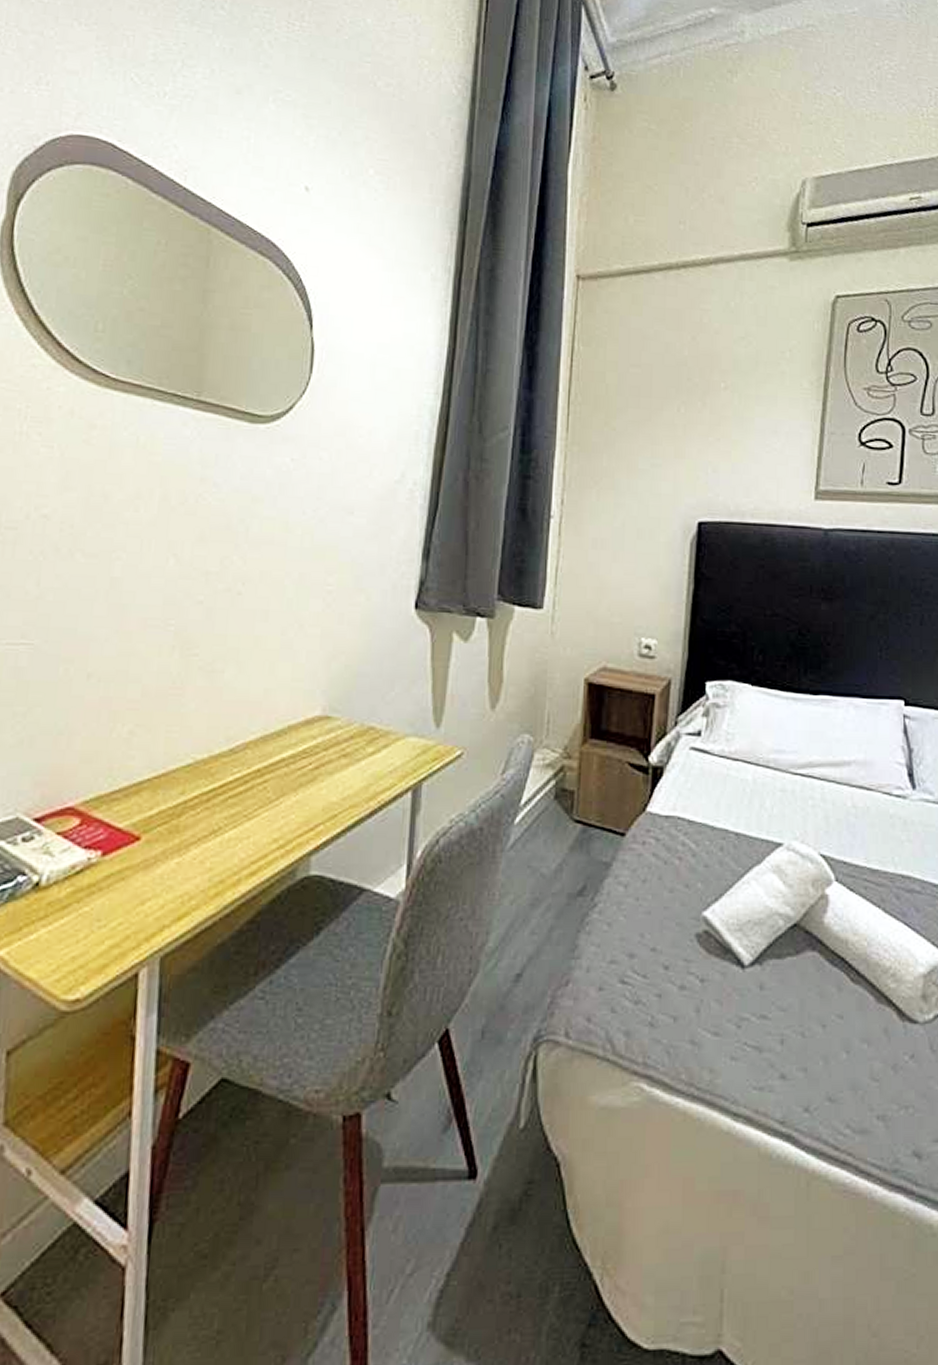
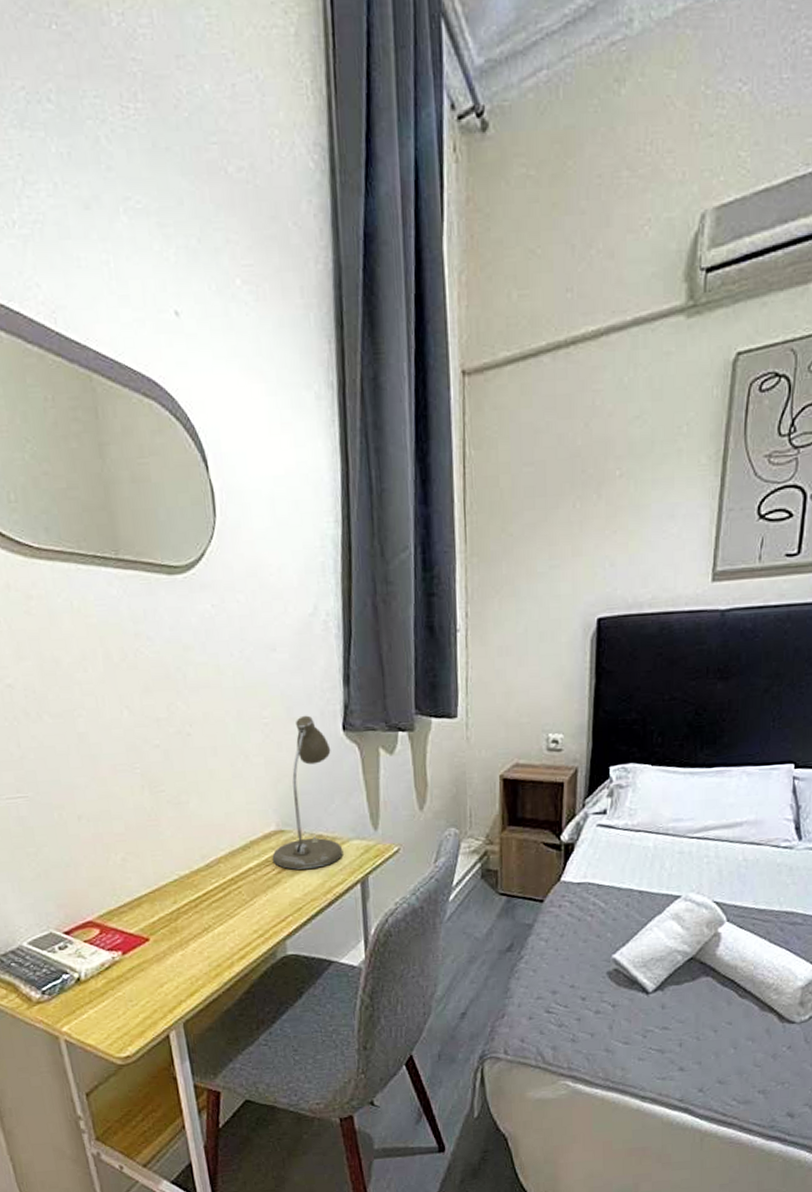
desk lamp: none [311,587,398,767] -> present [272,715,343,870]

